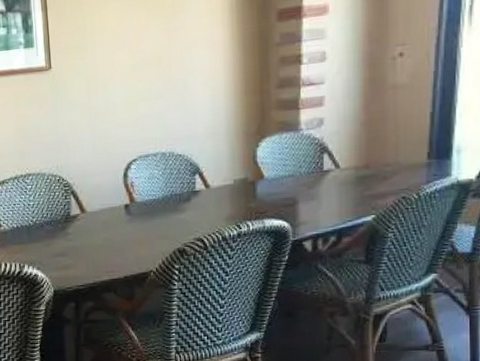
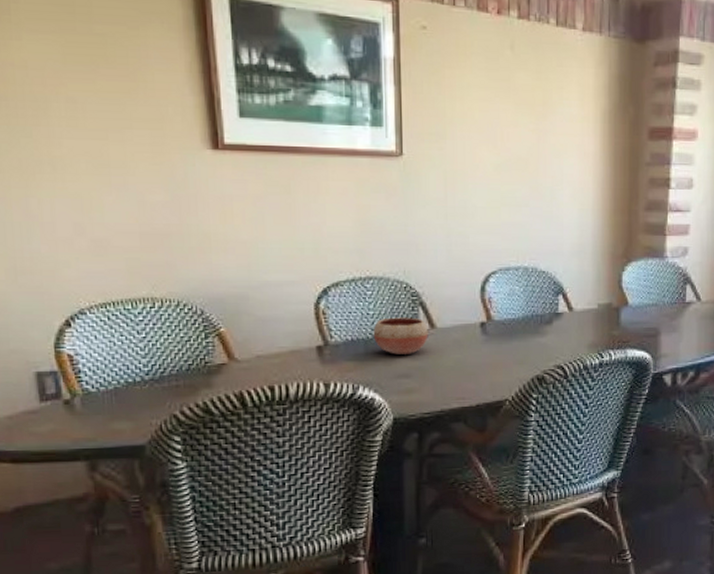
bowl: none [34,205,80,237] -> present [373,317,428,354]

